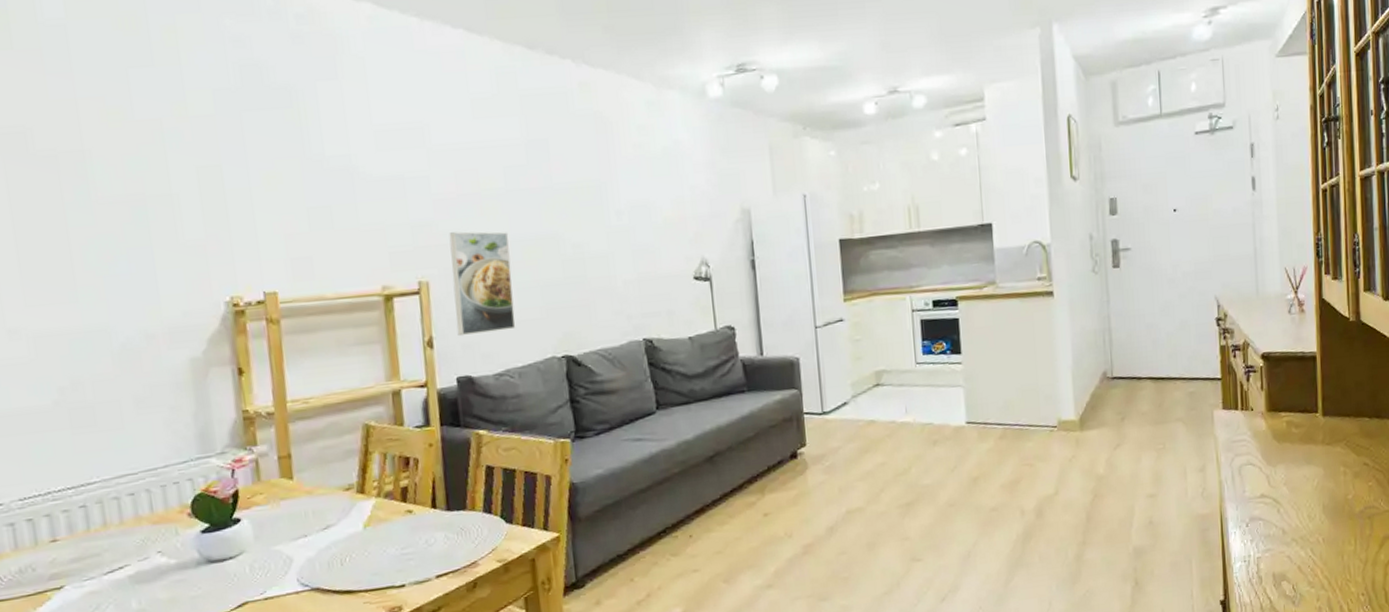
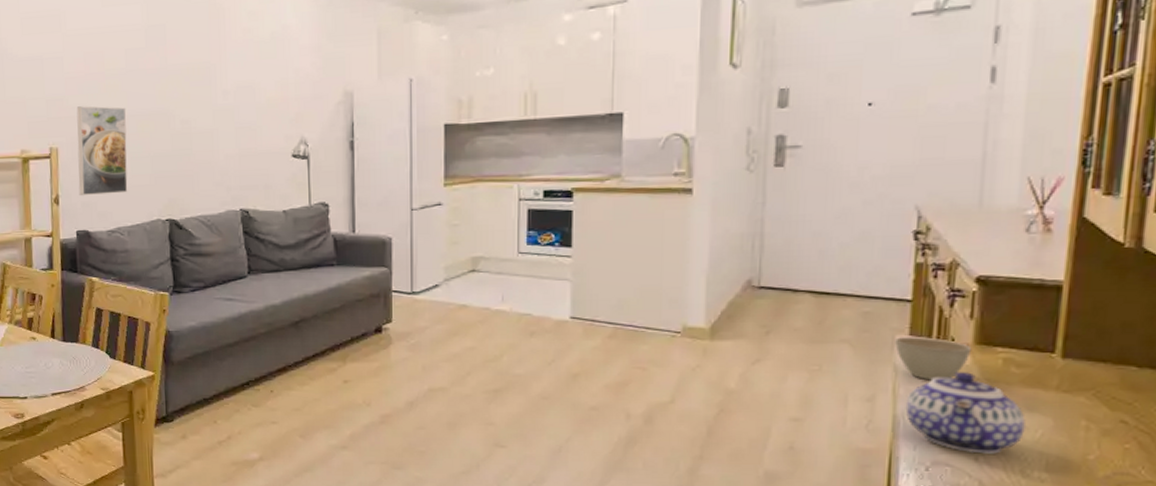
cup: none [1214,409,1266,447] -> present [895,337,972,379]
teapot: none [1226,436,1308,506] -> present [905,372,1027,454]

